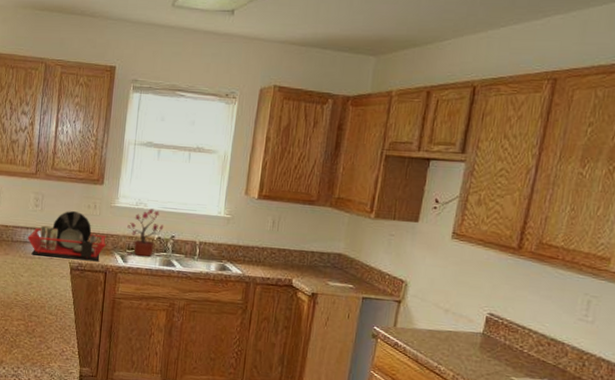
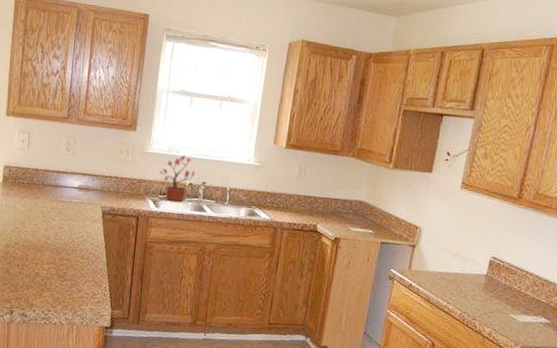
dish rack: present [27,210,107,262] -> none [58,155,139,207]

